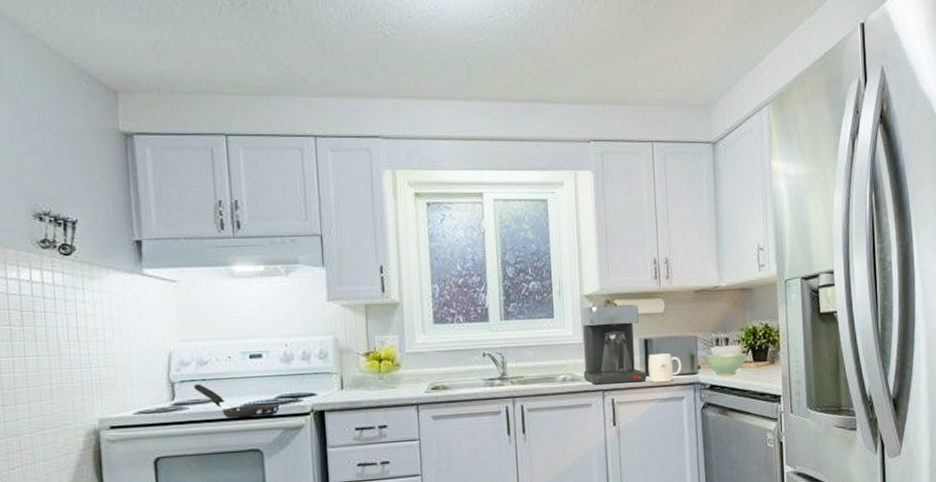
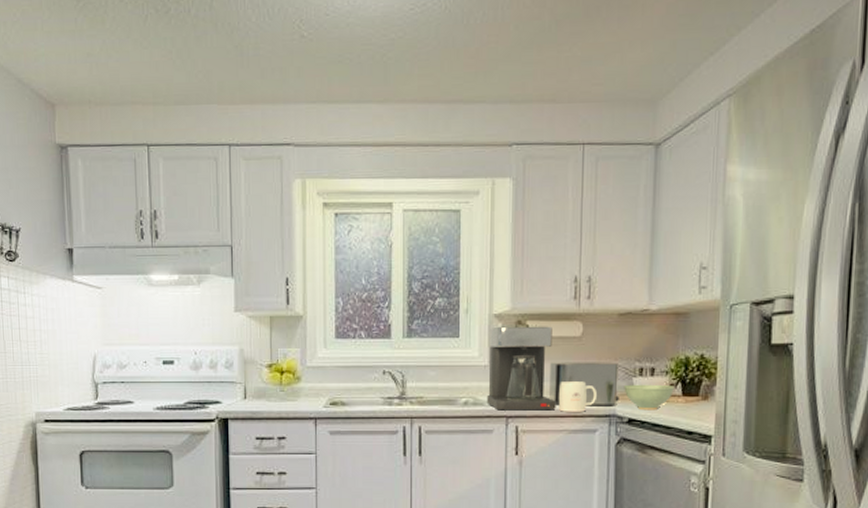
frying pan: present [193,384,280,418] -> none [114,386,188,420]

